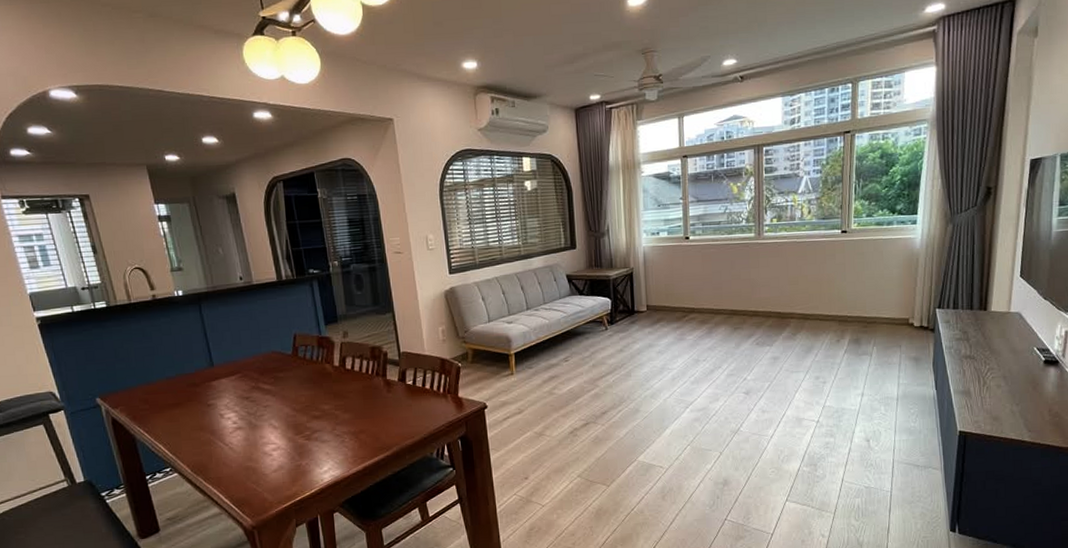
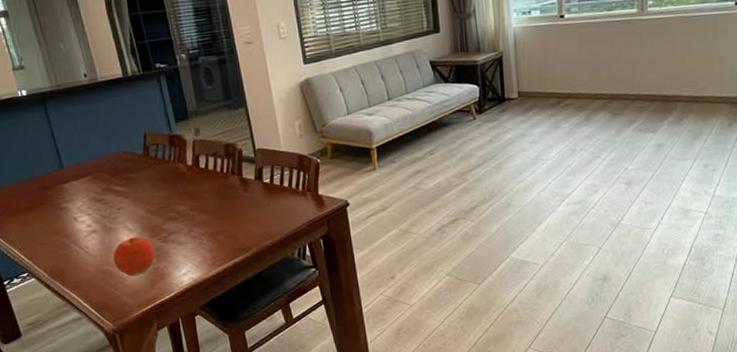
fruit: none [256,434,298,473] -> present [112,236,156,277]

